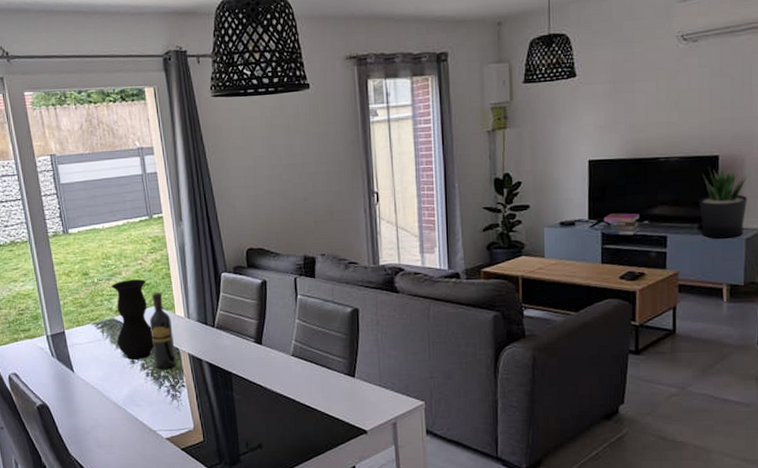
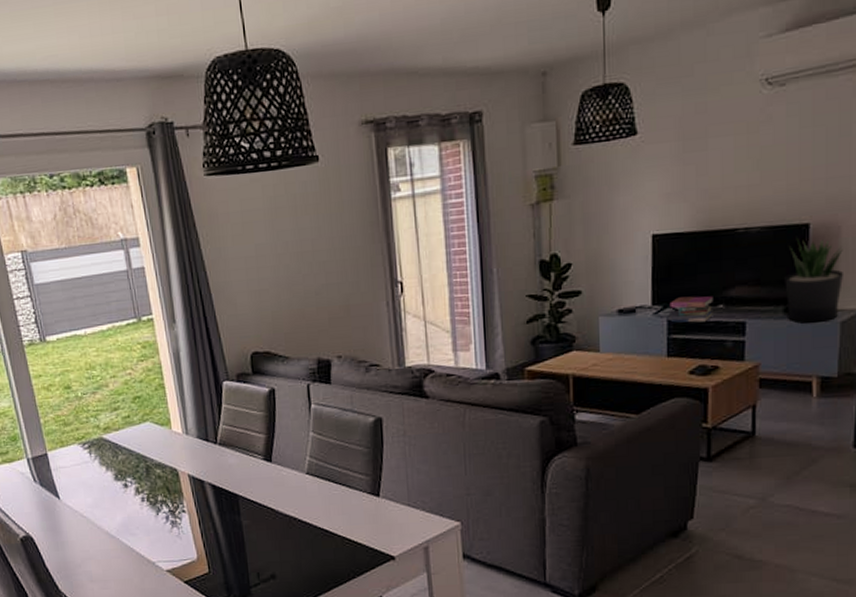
vase: present [112,279,154,360] -> none [98,391,149,483]
wine bottle: present [150,291,177,370] -> none [143,405,176,494]

